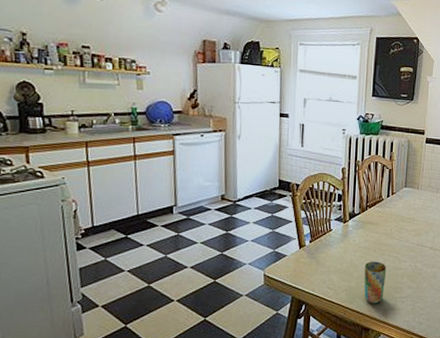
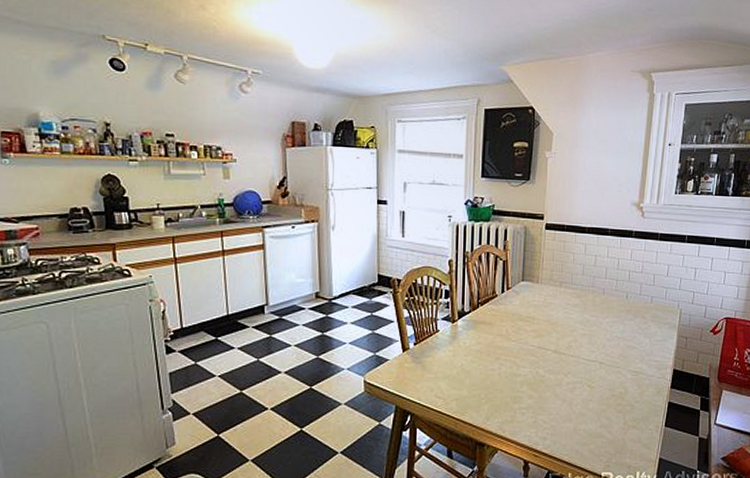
cup: present [364,261,387,304] -> none [476,366,503,416]

